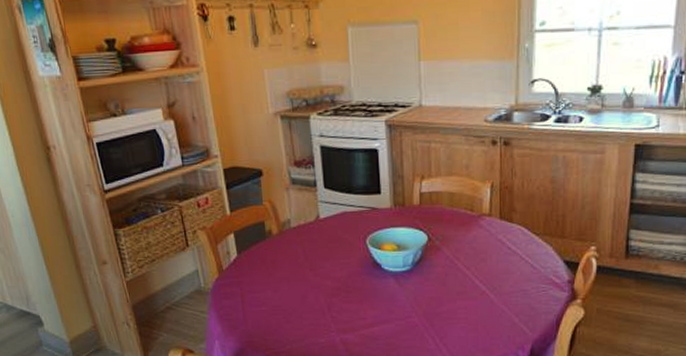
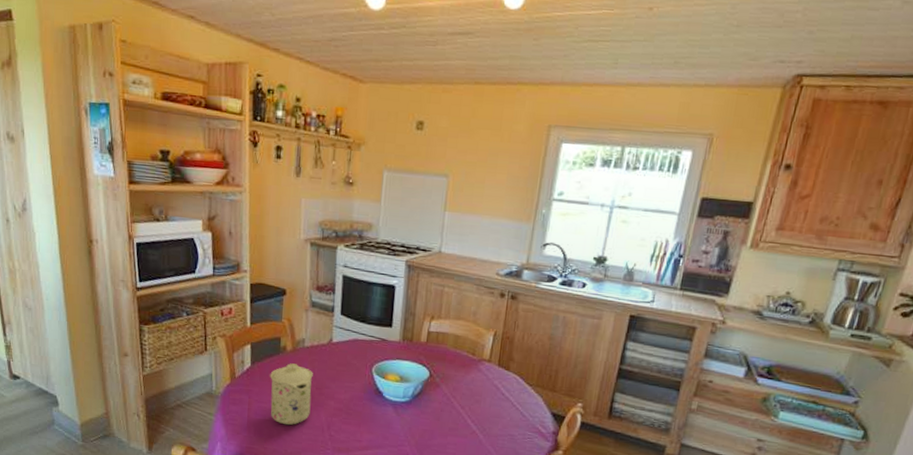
mug: none [259,247,308,313] -> present [270,363,313,426]

